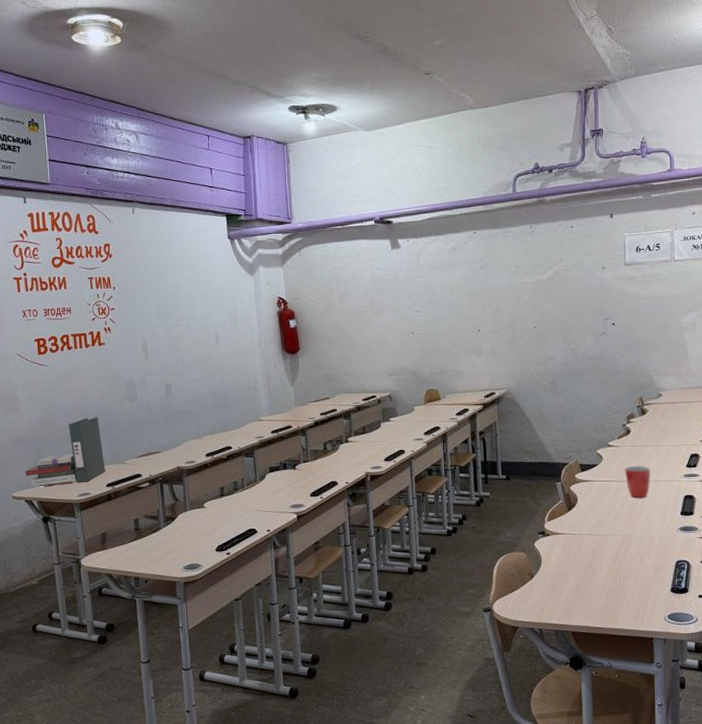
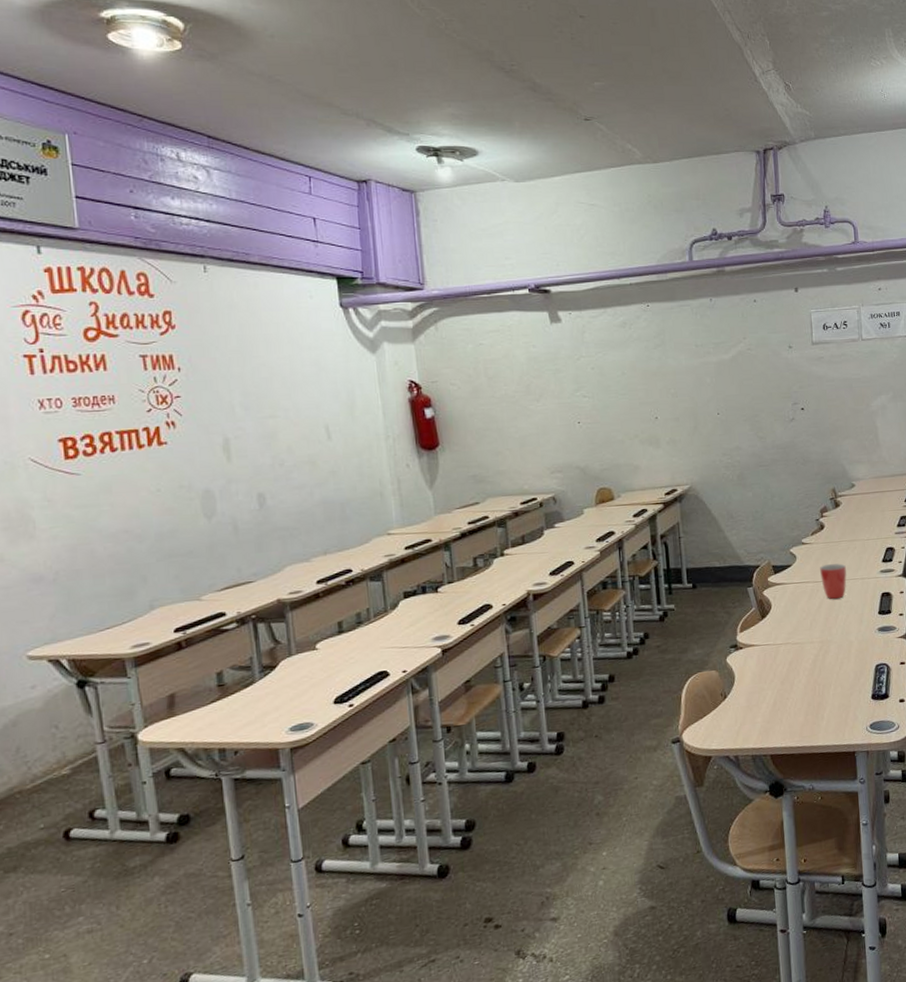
books: present [25,453,78,487] -> none [47,591,130,640]
binder: present [68,416,106,484] -> none [113,539,172,631]

